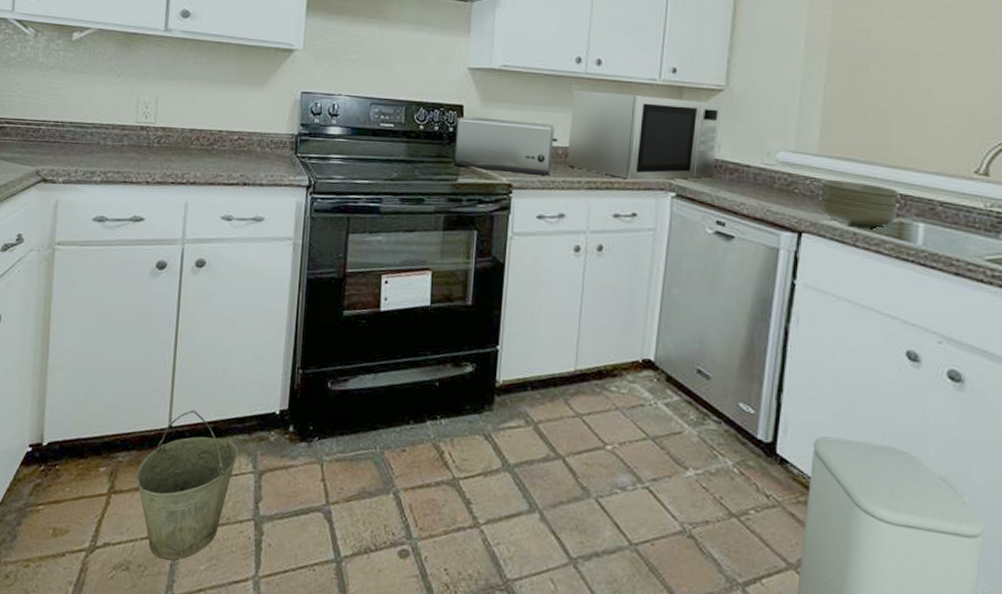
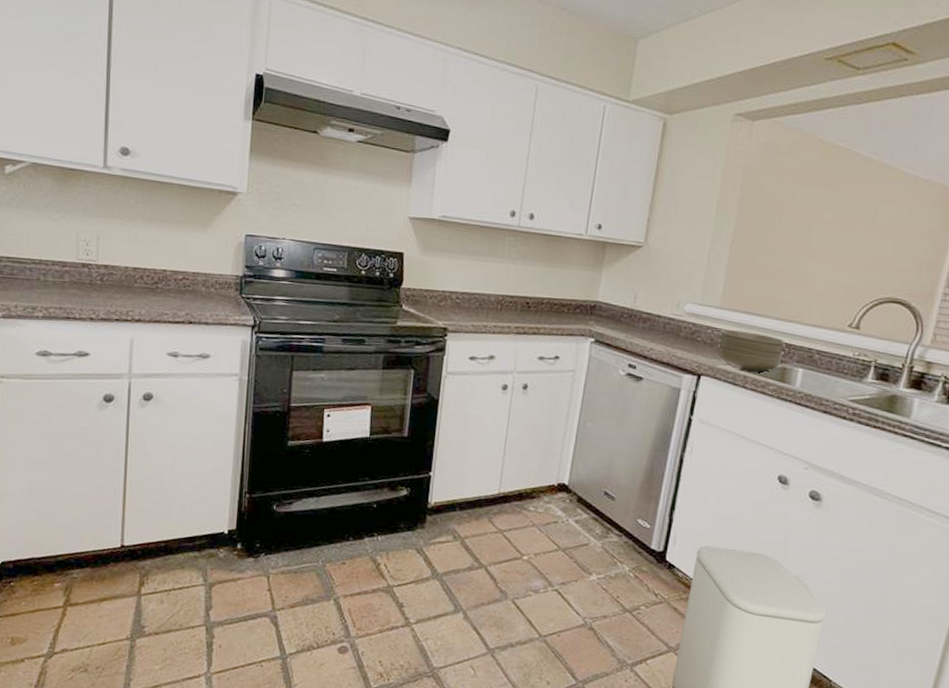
bucket: present [135,410,239,561] -> none [90,531,190,662]
toaster: present [453,116,558,176] -> none [392,263,491,321]
microwave: present [566,90,722,181] -> none [498,242,640,327]

